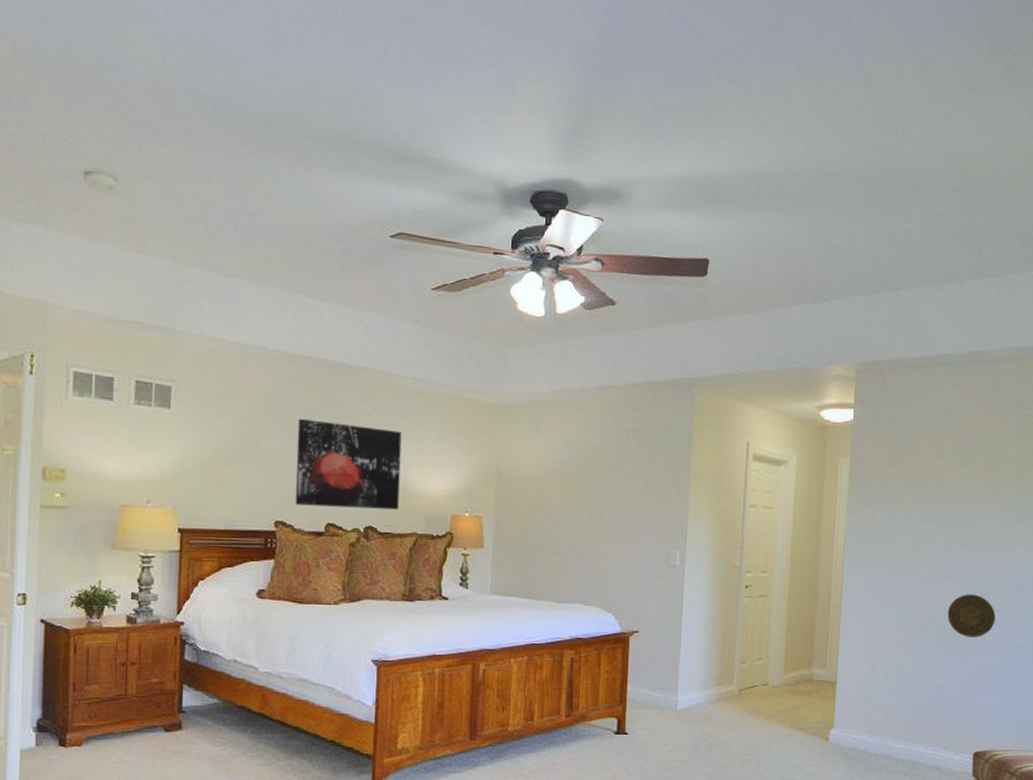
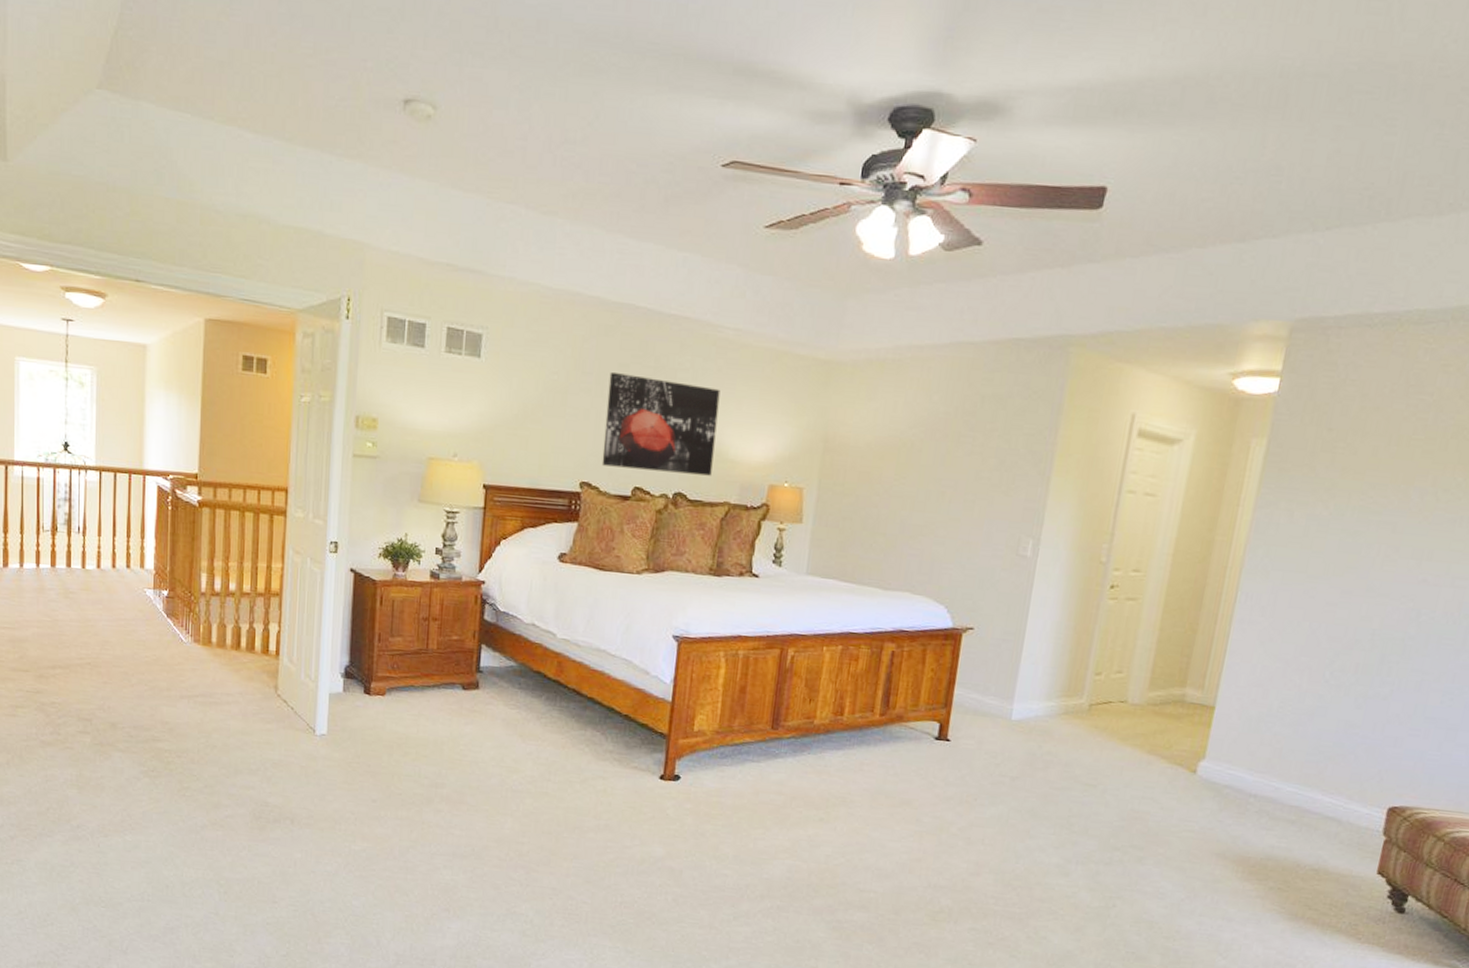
decorative plate: present [947,594,996,637] -> none [1375,615,1445,670]

